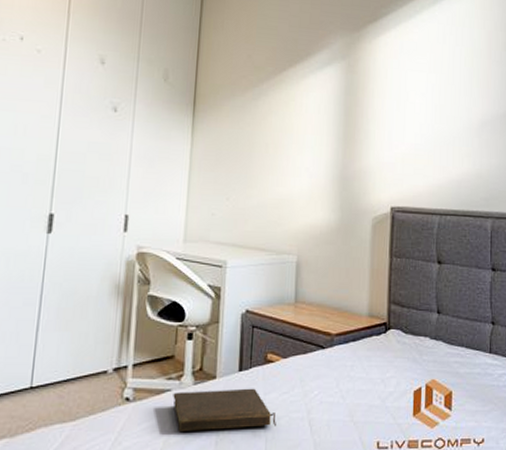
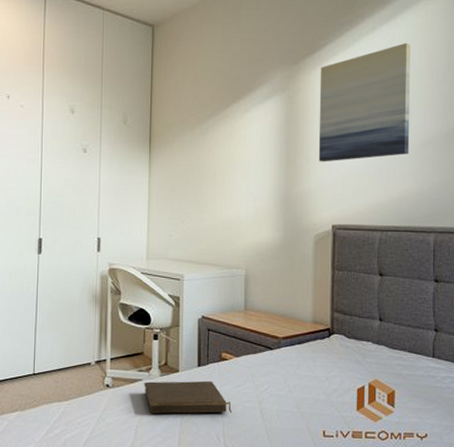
wall art: none [378,19,471,138] -> present [318,42,411,162]

